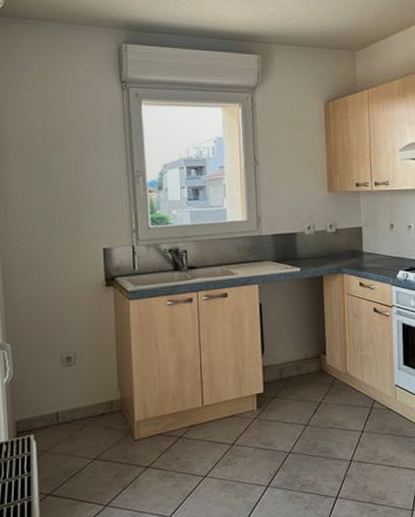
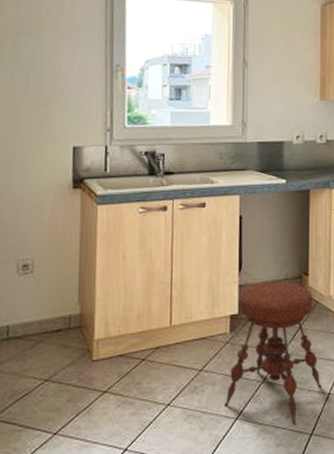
stool: none [255,361,344,490] -> present [224,281,322,426]

